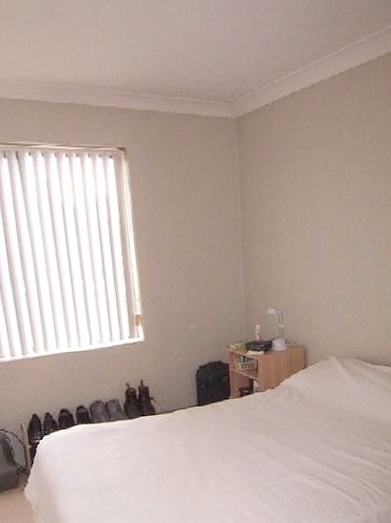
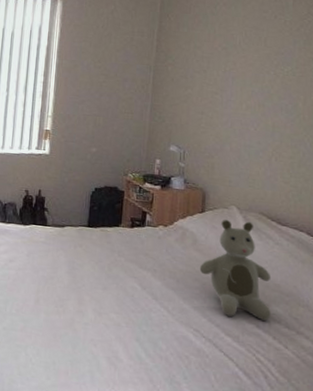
teddy bear: none [308,367,372,455] -> present [199,219,271,321]

